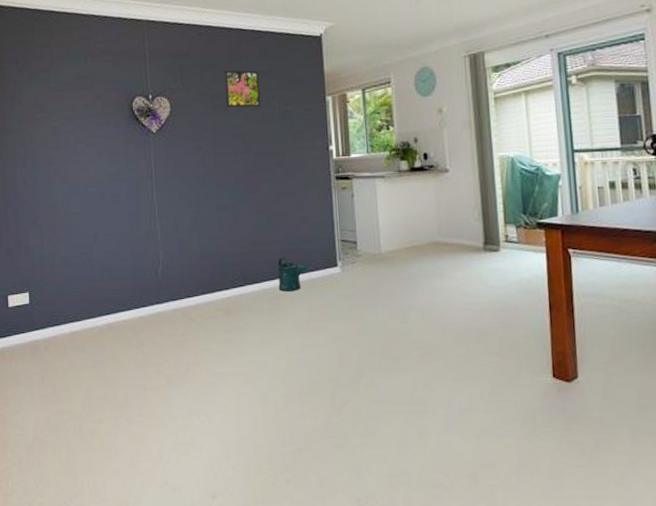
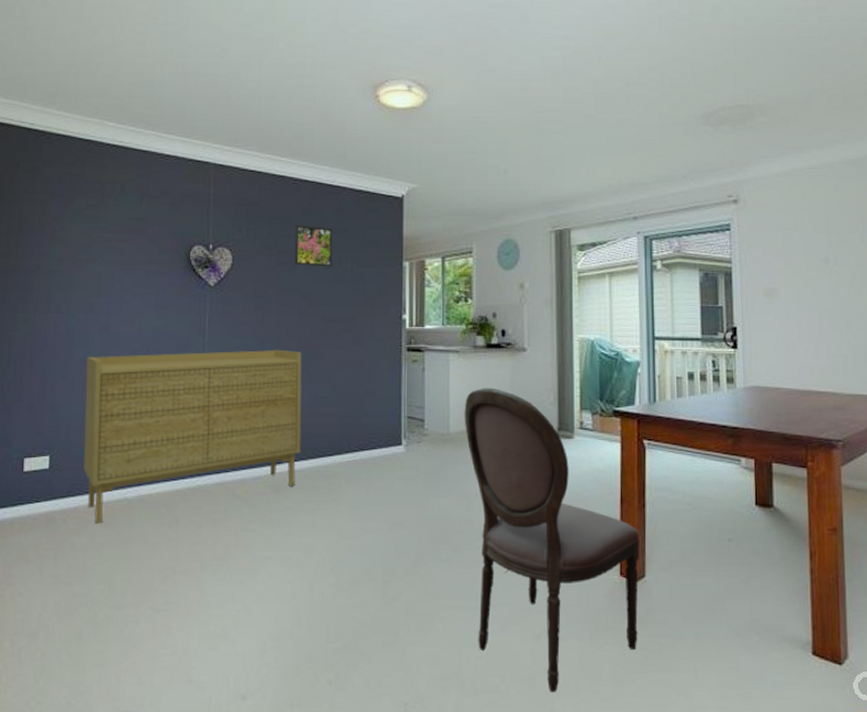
sideboard: none [52,186,246,350] -> present [83,349,302,524]
watering can: present [277,258,307,292] -> none [336,432,369,470]
dining chair: none [393,208,574,487] -> present [464,387,639,693]

